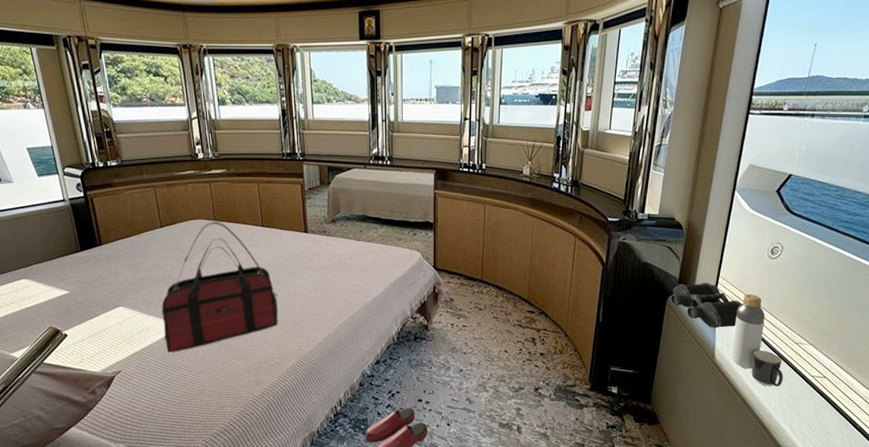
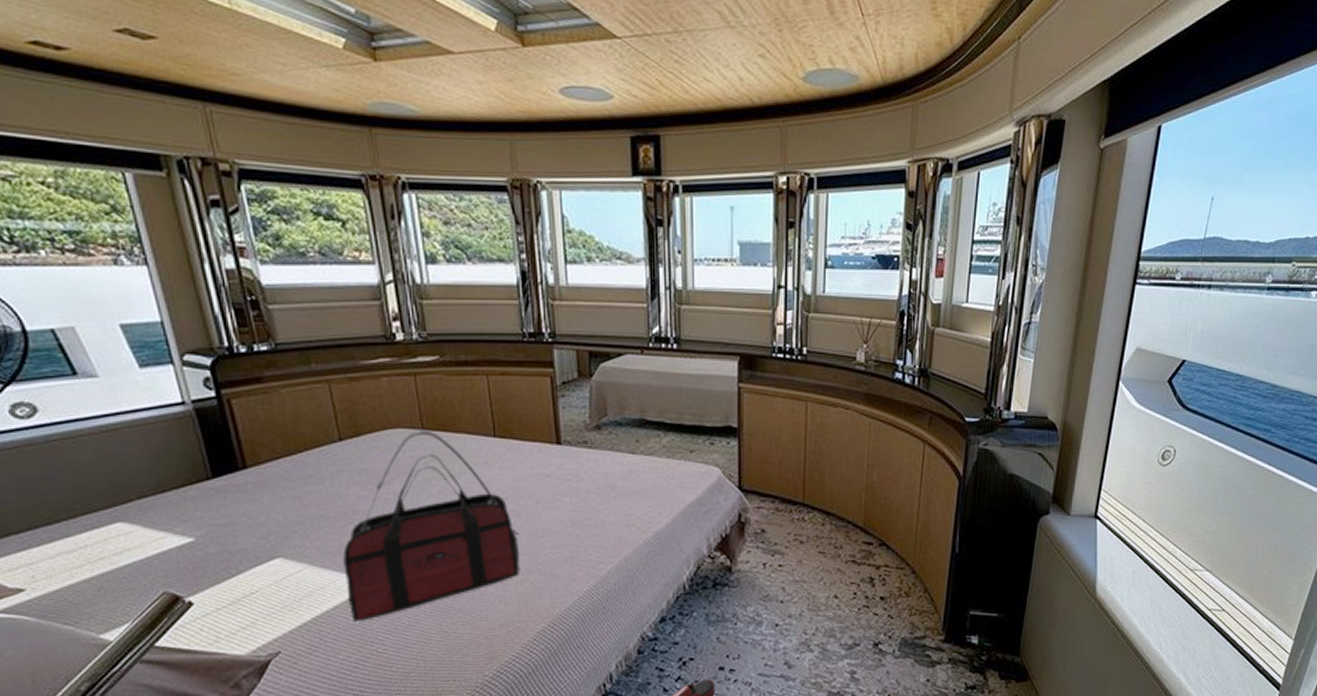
binoculars: present [671,282,742,328] -> none [1043,497,1128,555]
bottle: present [731,294,766,369] -> none [1116,510,1156,605]
mug: present [751,349,783,387] -> none [1139,579,1176,625]

